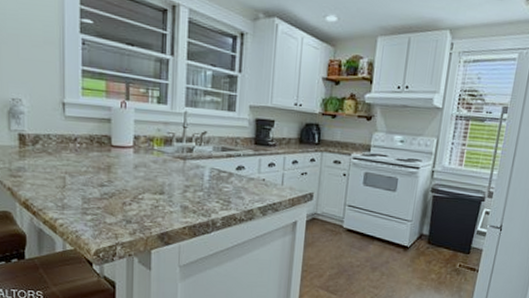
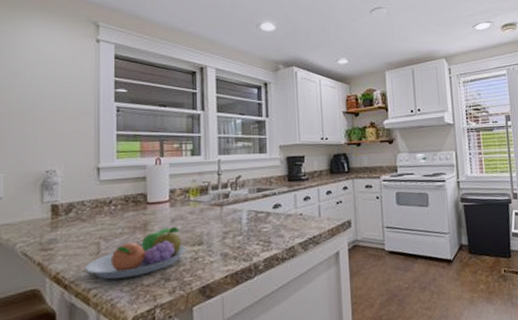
fruit bowl: none [52,172,148,215] -> present [85,226,187,280]

